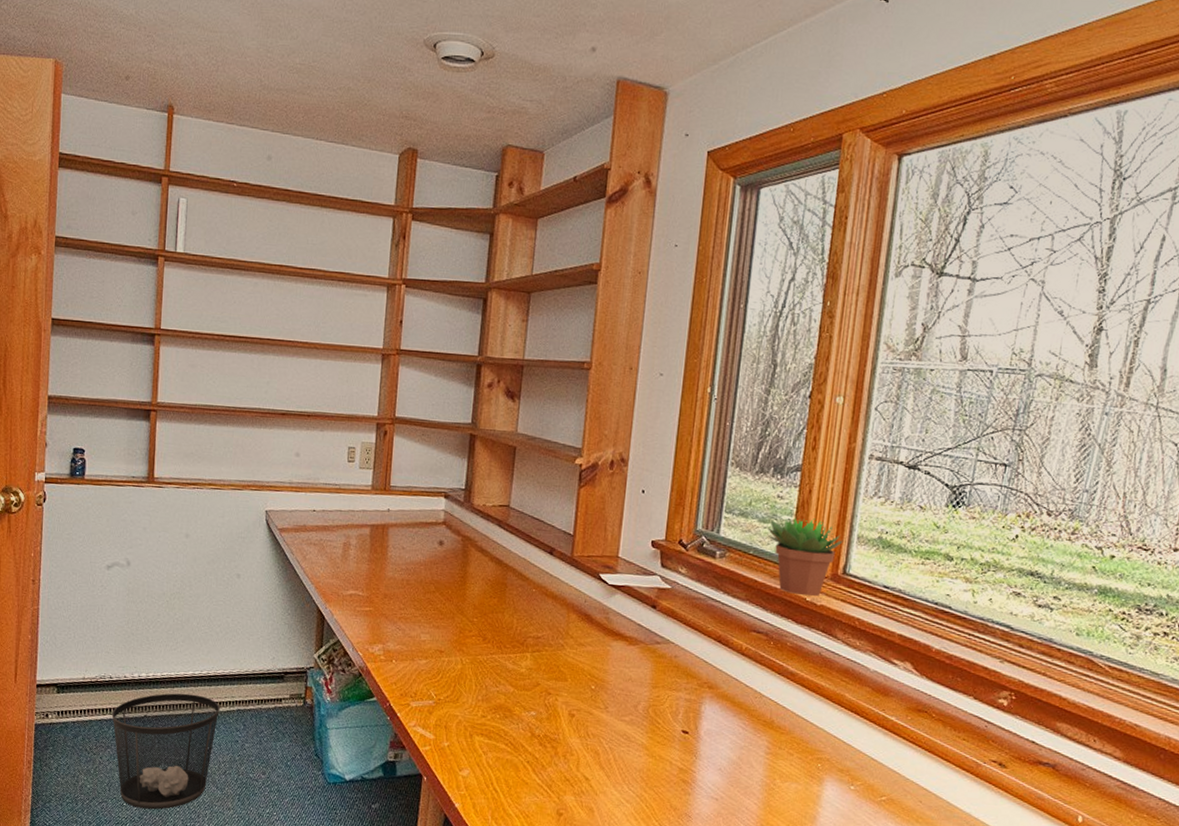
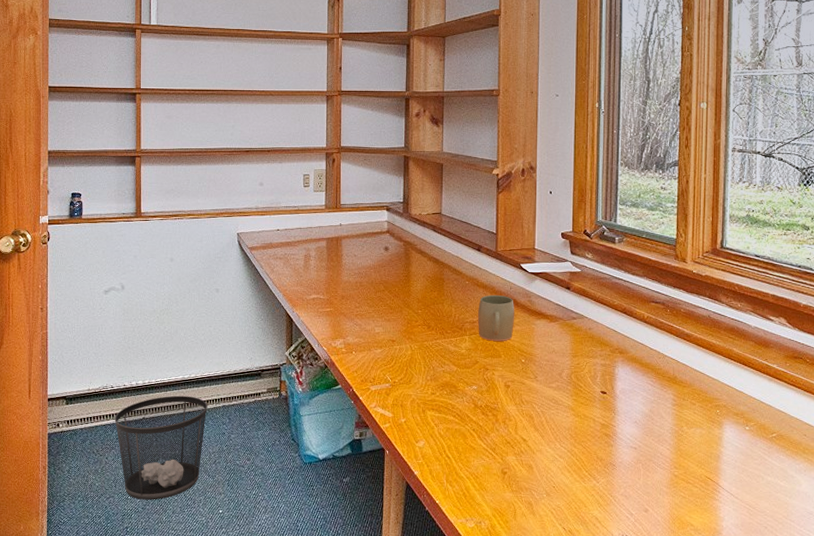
mug: none [542,607,589,663] -> present [477,294,515,341]
succulent plant: present [766,518,844,597] -> none [655,204,719,269]

